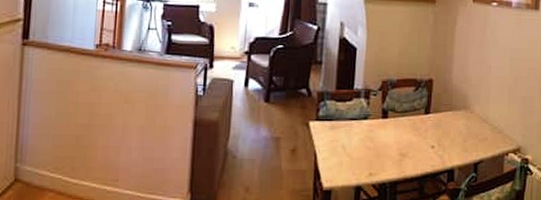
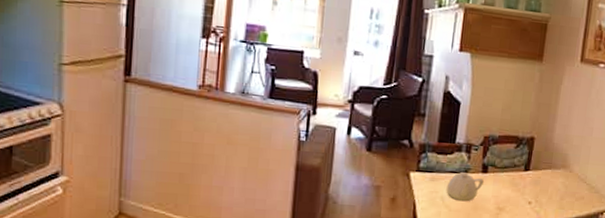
teapot: none [347,118,385,149] -> present [446,171,485,202]

